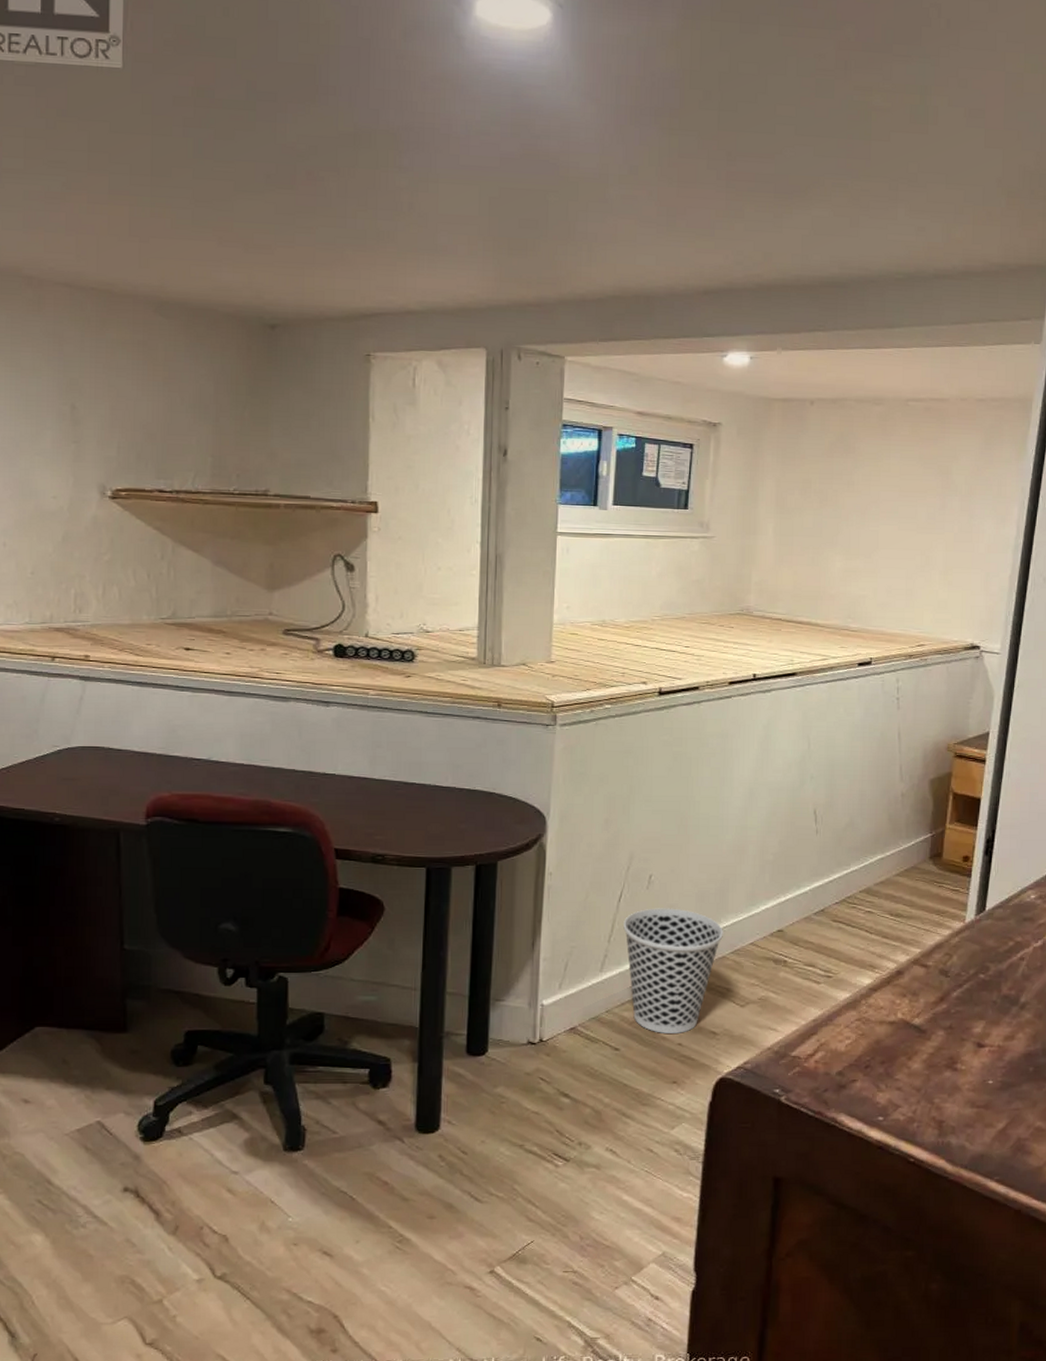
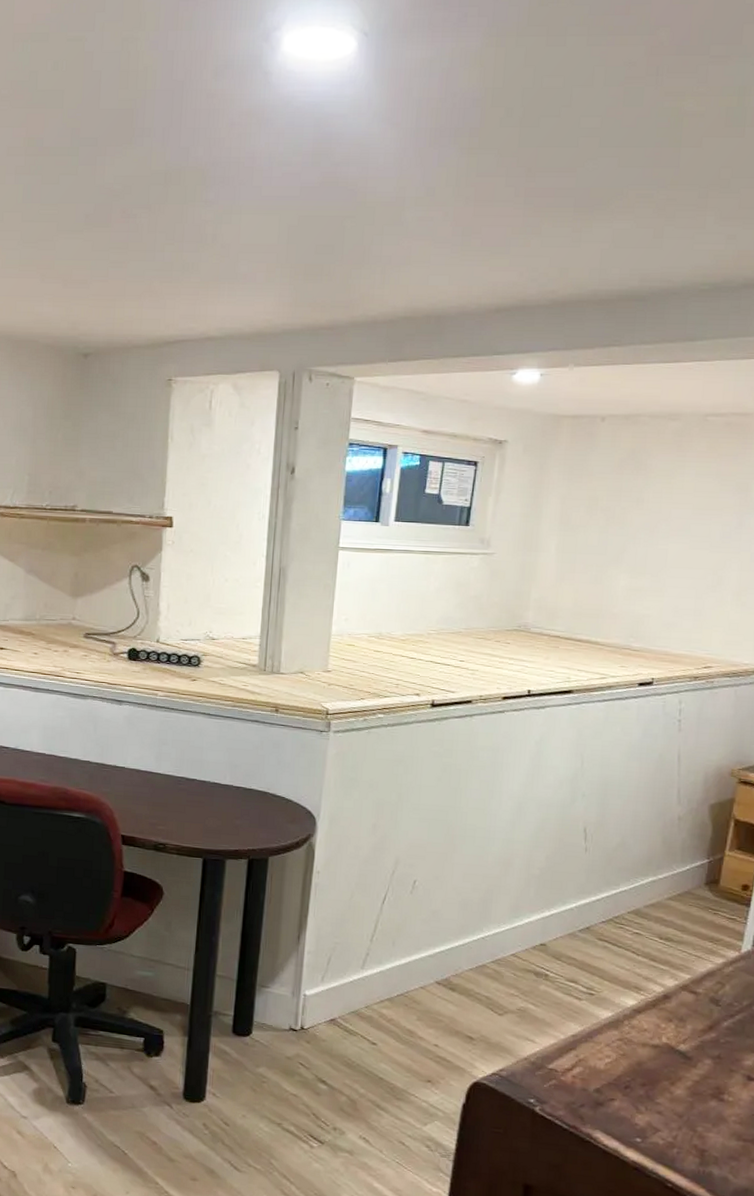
wastebasket: present [623,908,723,1033] -> none [386,912,485,1035]

